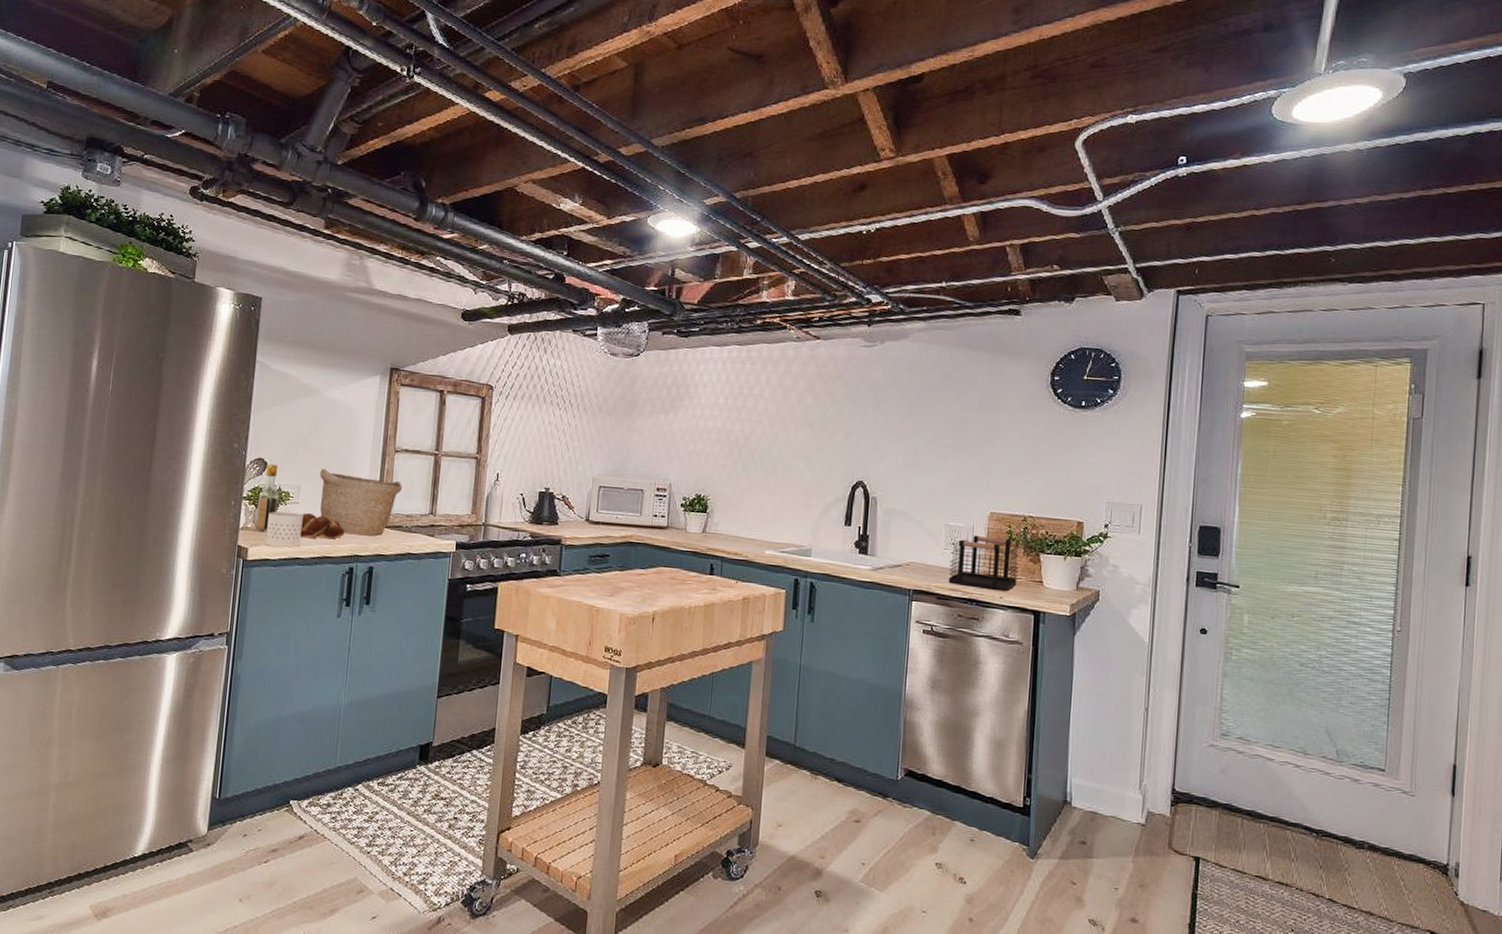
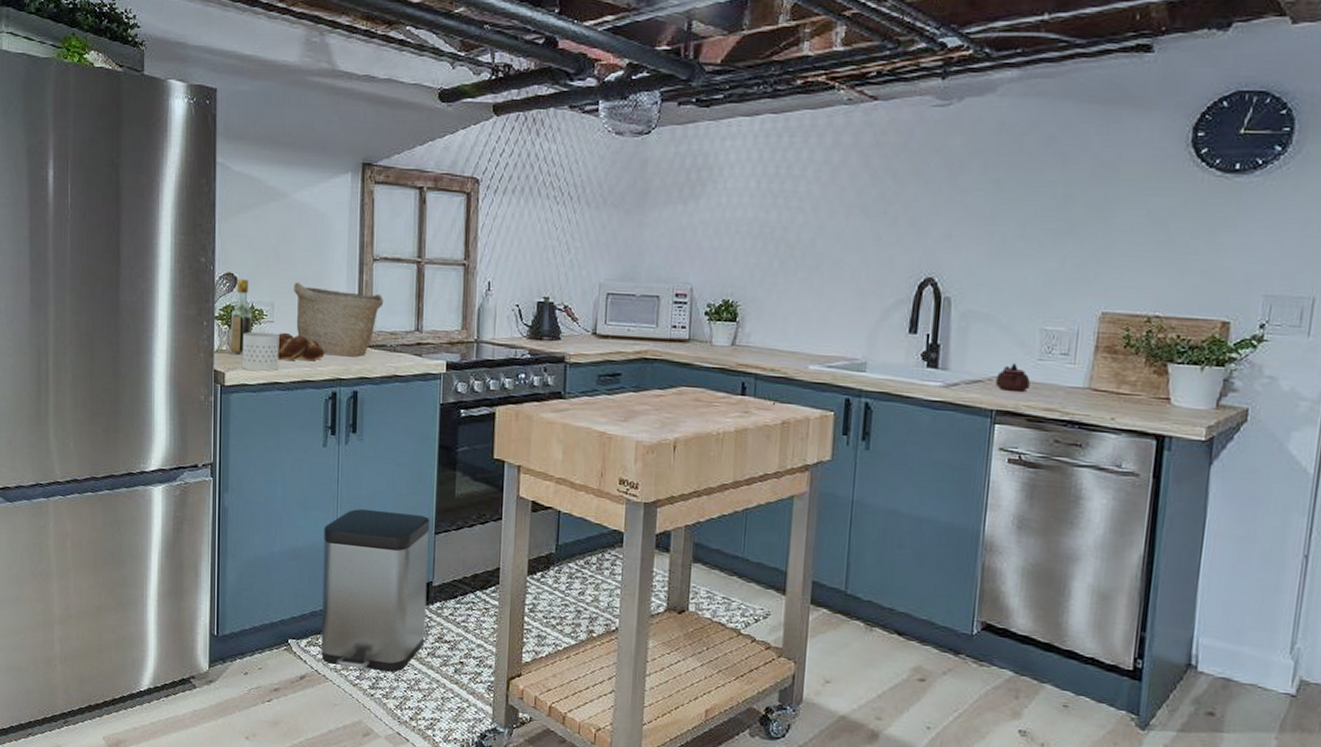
pedal bin: none [322,675,433,829] -> present [321,509,429,672]
teapot: none [912,551,938,575] -> present [995,362,1030,392]
dish rack: present [948,535,1020,592] -> none [1042,341,1140,412]

